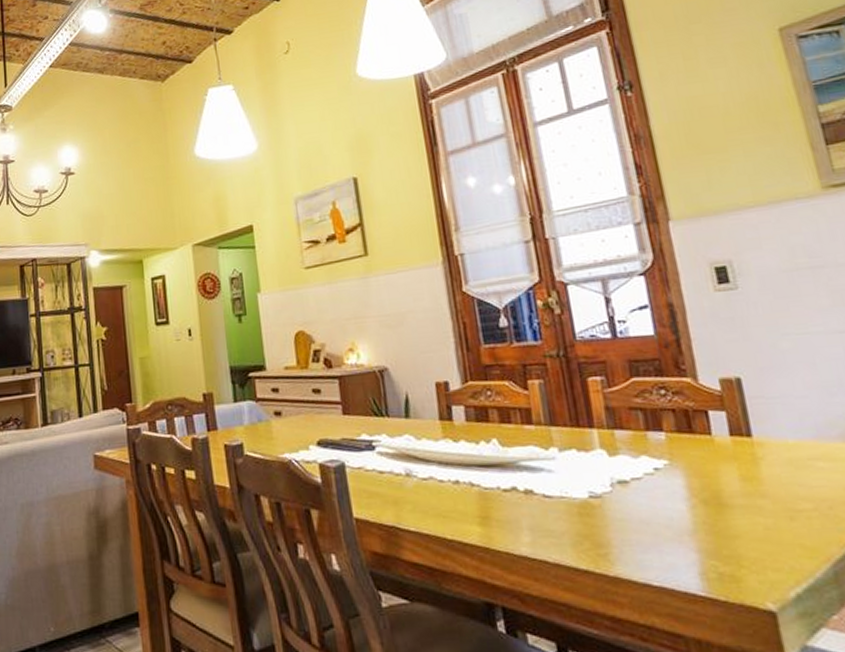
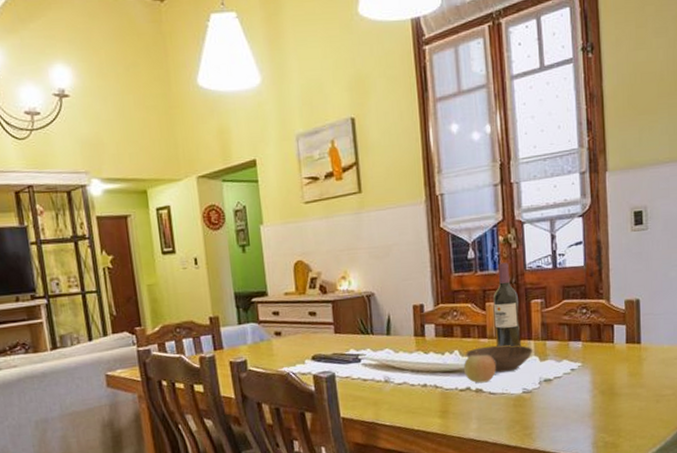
fruit: none [505,439,549,483] -> present [463,350,496,384]
bowl: none [507,433,598,469] -> present [466,345,533,373]
wine bottle: none [536,331,581,437] -> present [493,262,522,347]

